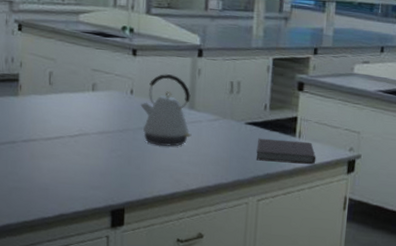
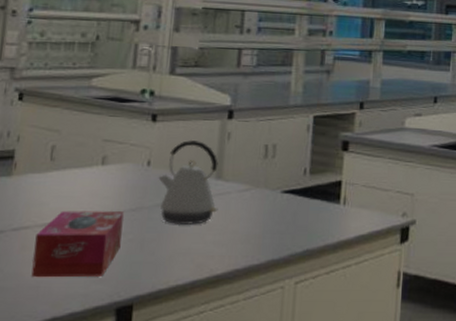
tissue box: none [41,128,113,184] -> present [31,211,124,278]
notebook: present [257,138,316,165] -> none [294,208,364,236]

